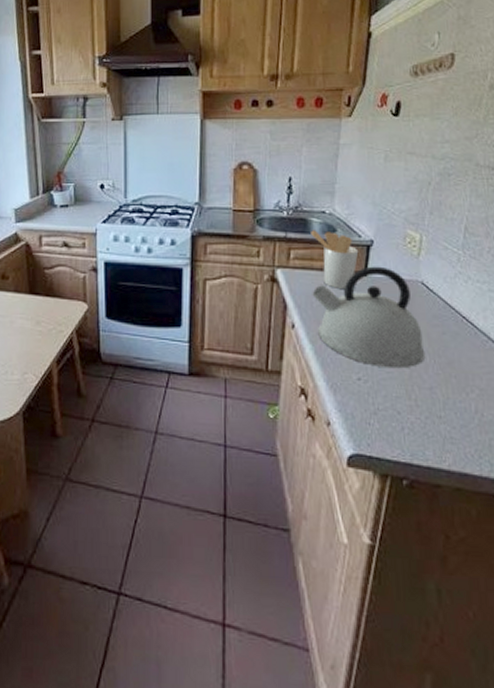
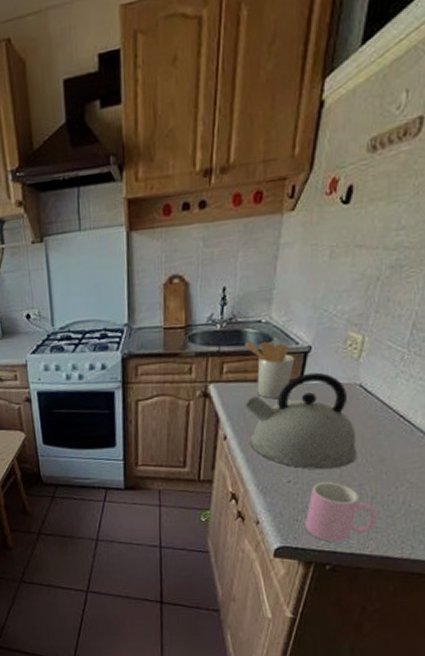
cup: none [377,383,452,454] -> present [304,482,378,543]

